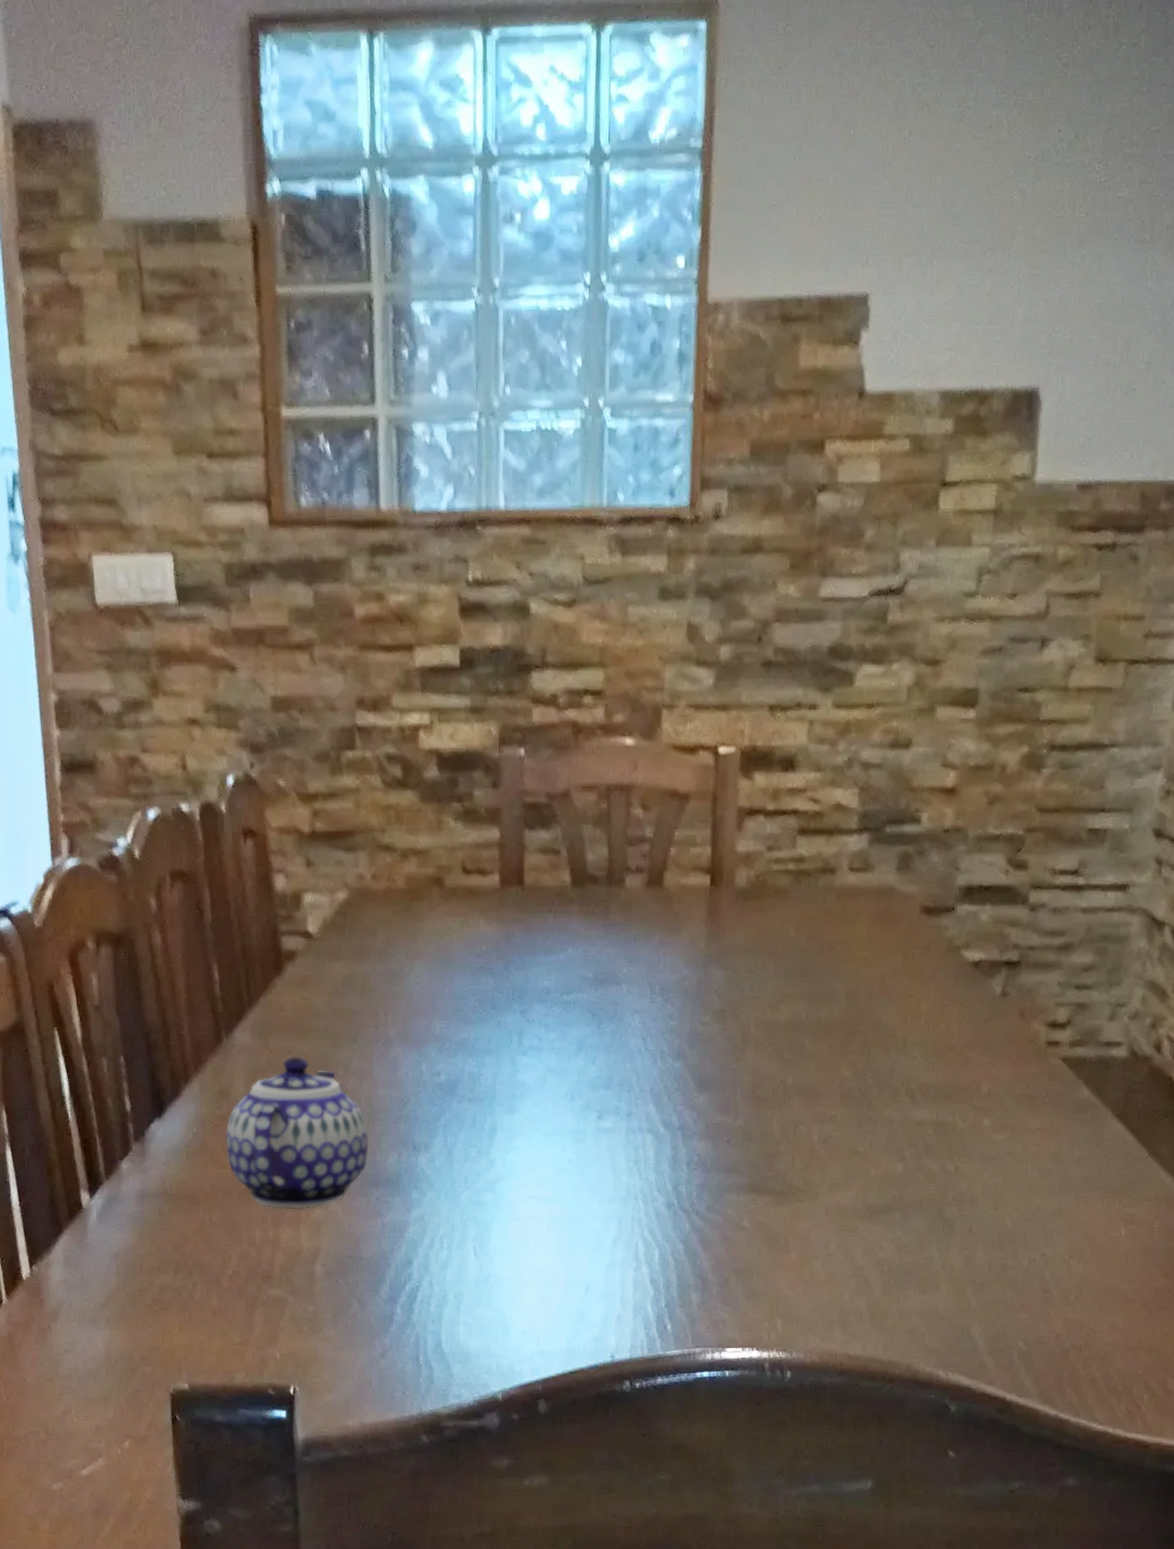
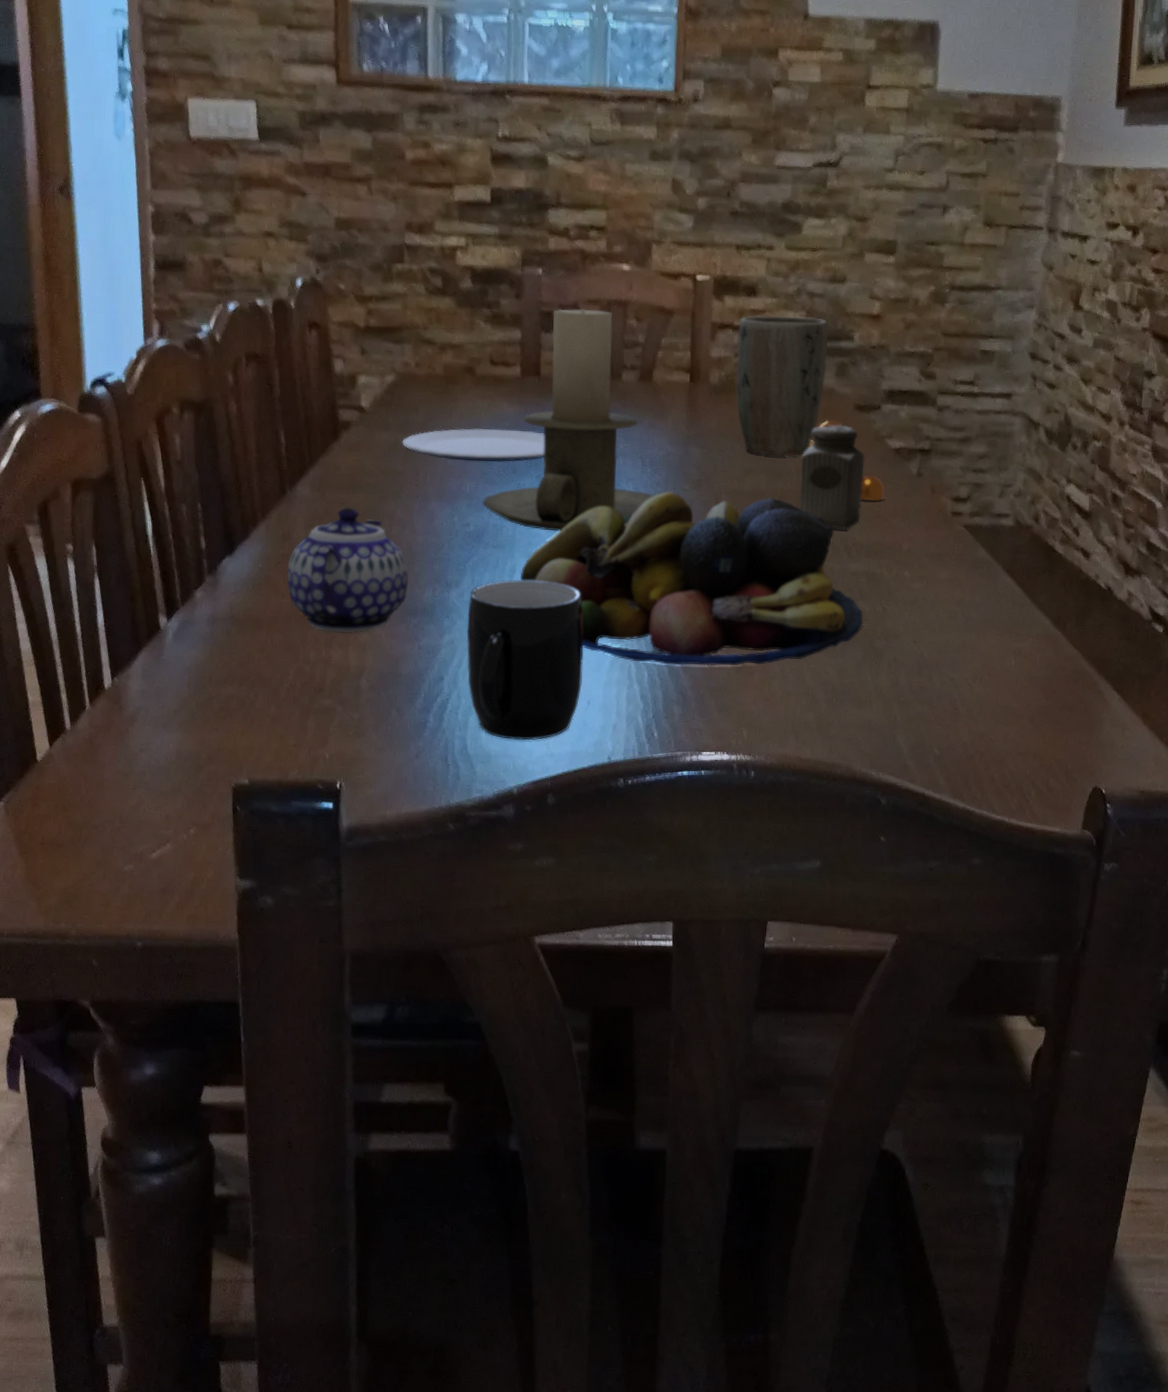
plate: none [357,953,531,996] -> present [402,428,545,462]
mug: none [439,1139,581,1336] -> present [466,579,584,741]
candle holder: none [454,797,667,1080] -> present [481,308,655,532]
fruit bowl: none [503,1026,929,1242] -> present [521,492,863,666]
plant pot: none [768,794,888,976] -> present [735,315,829,456]
salt shaker: none [849,934,934,1068] -> present [800,425,865,530]
pepper shaker: none [874,927,960,1030] -> present [818,419,885,501]

